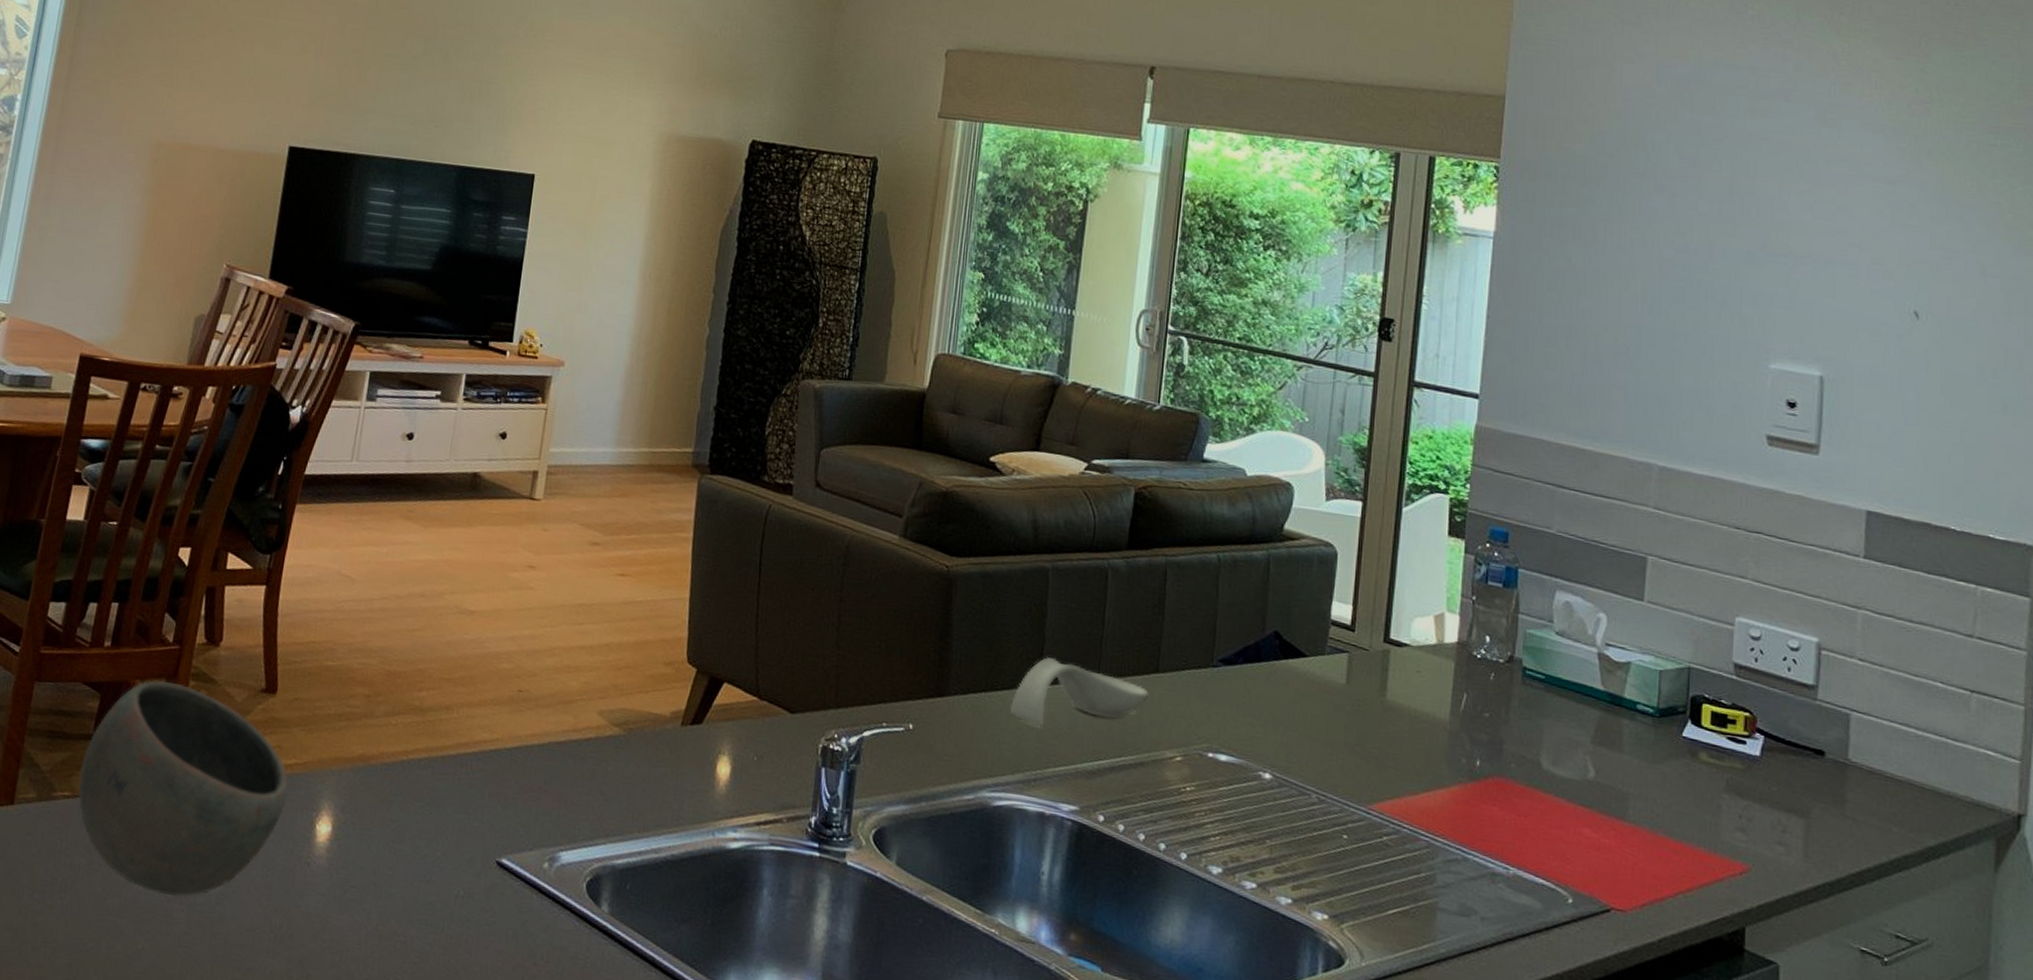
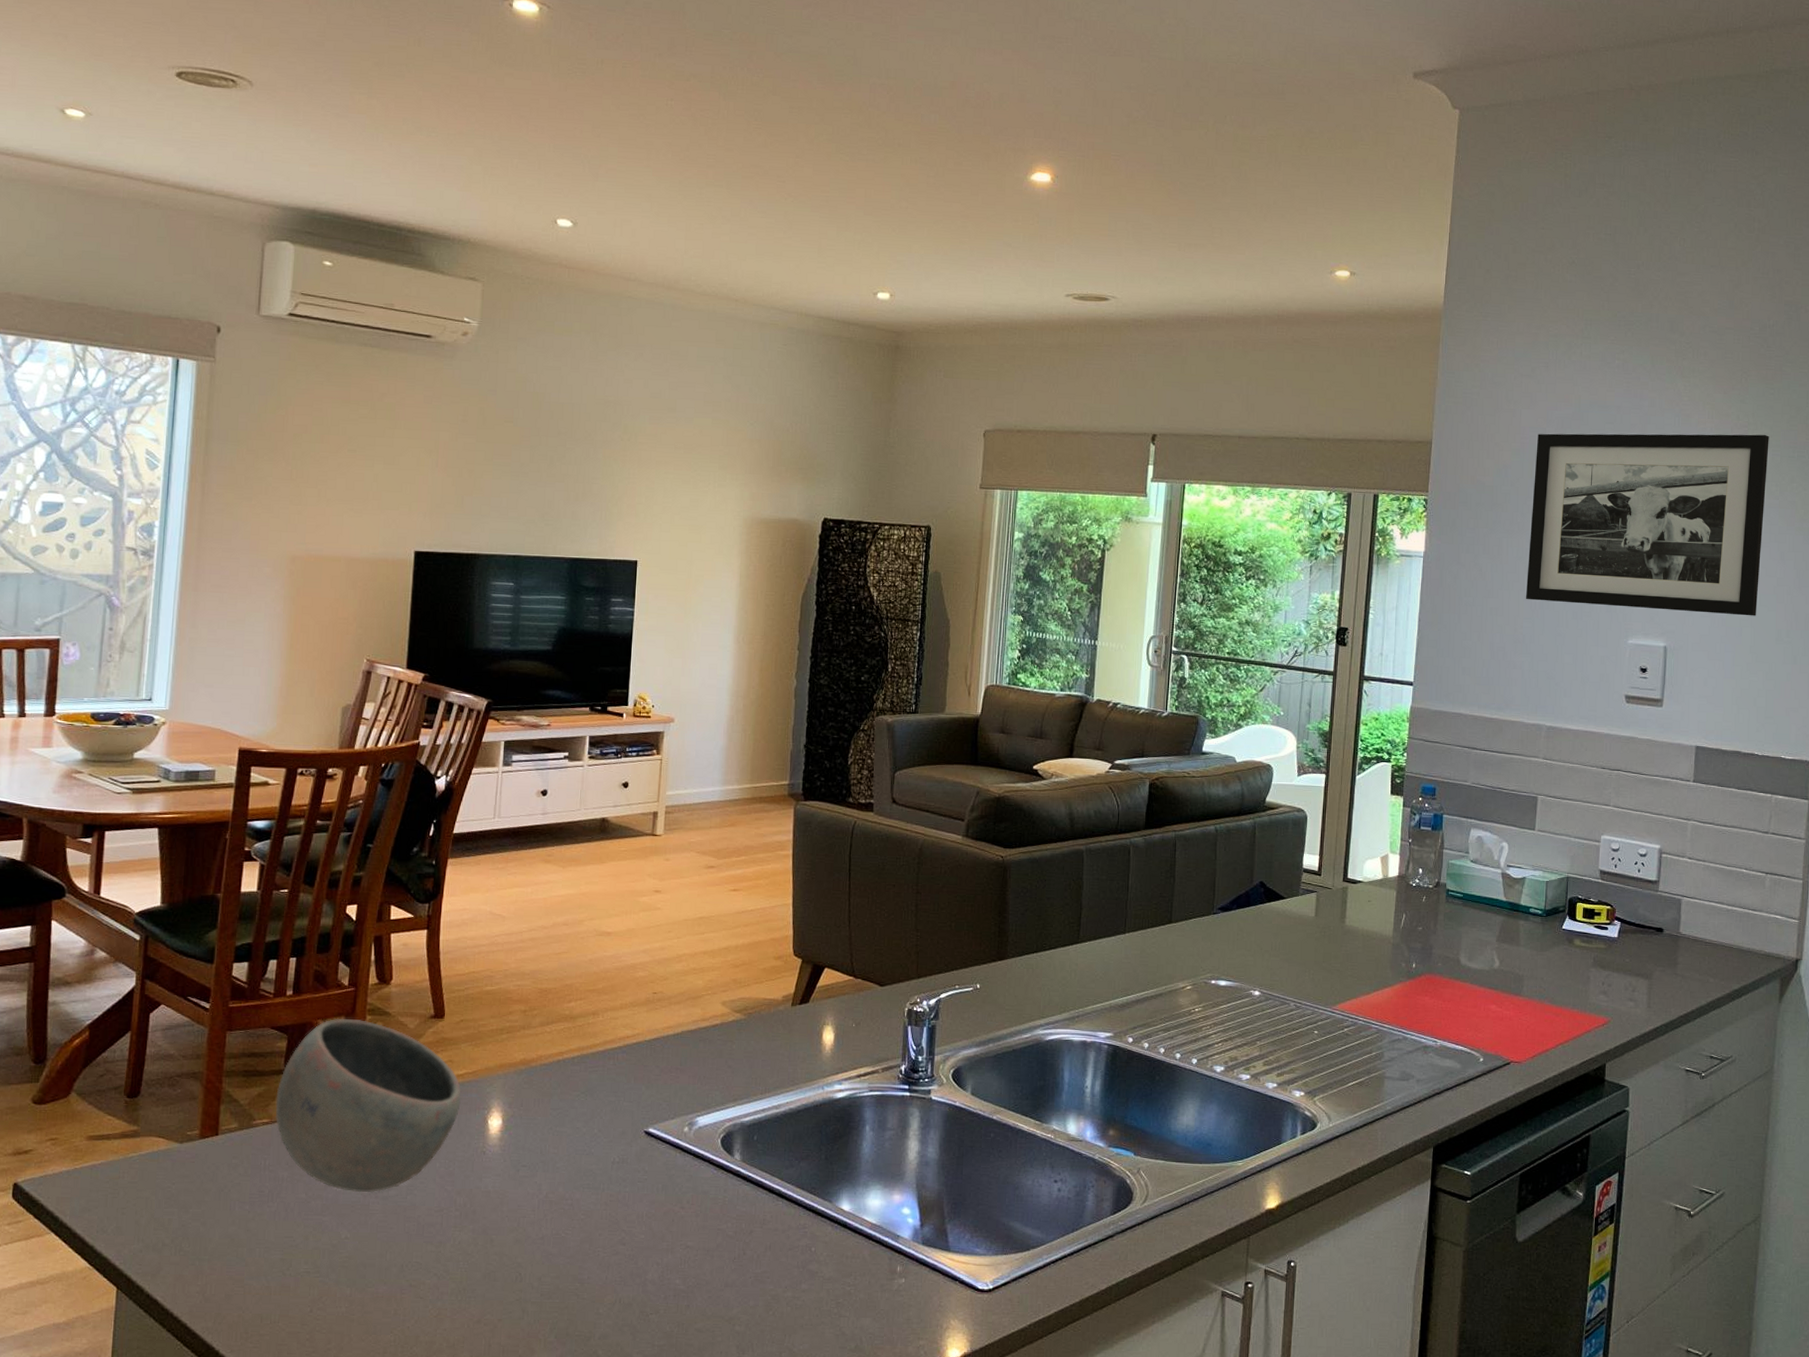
spoon rest: present [1009,657,1149,727] -> none [1056,920,1165,975]
picture frame: none [1630,95,1961,347] -> present [1526,433,1769,616]

